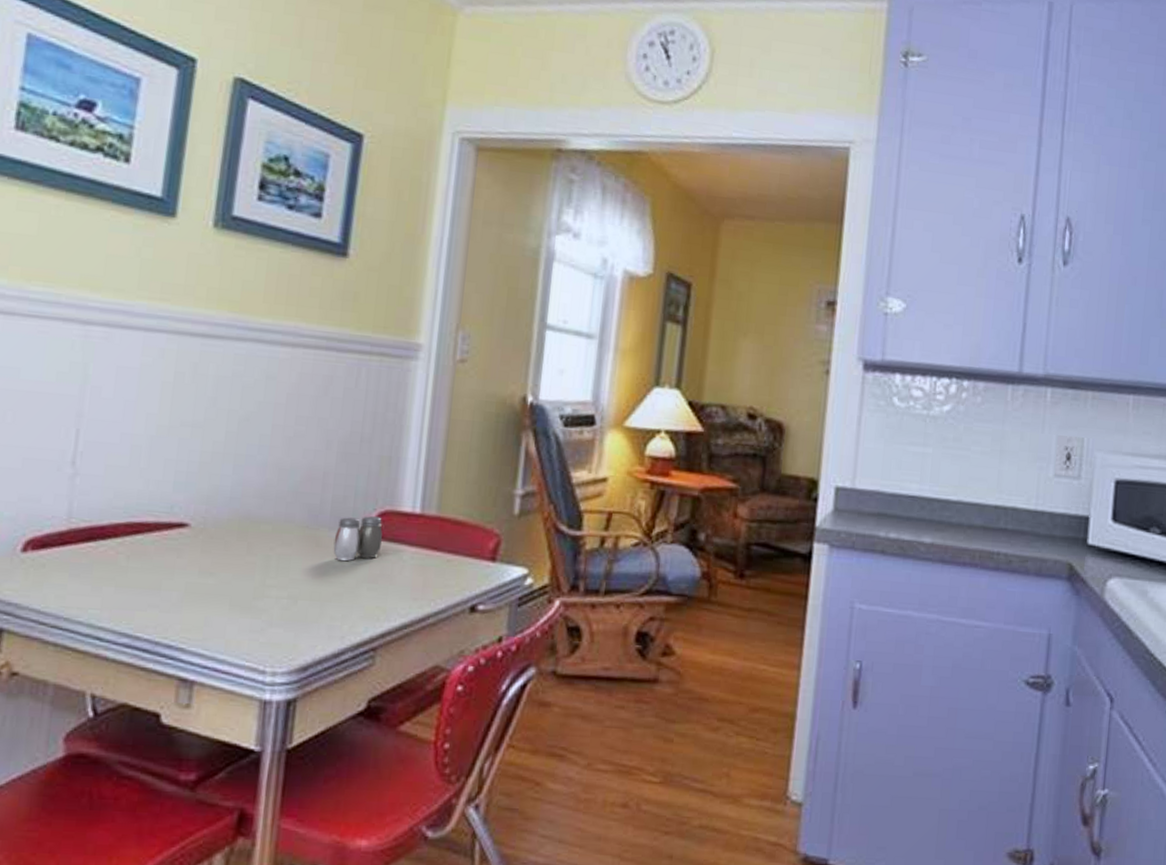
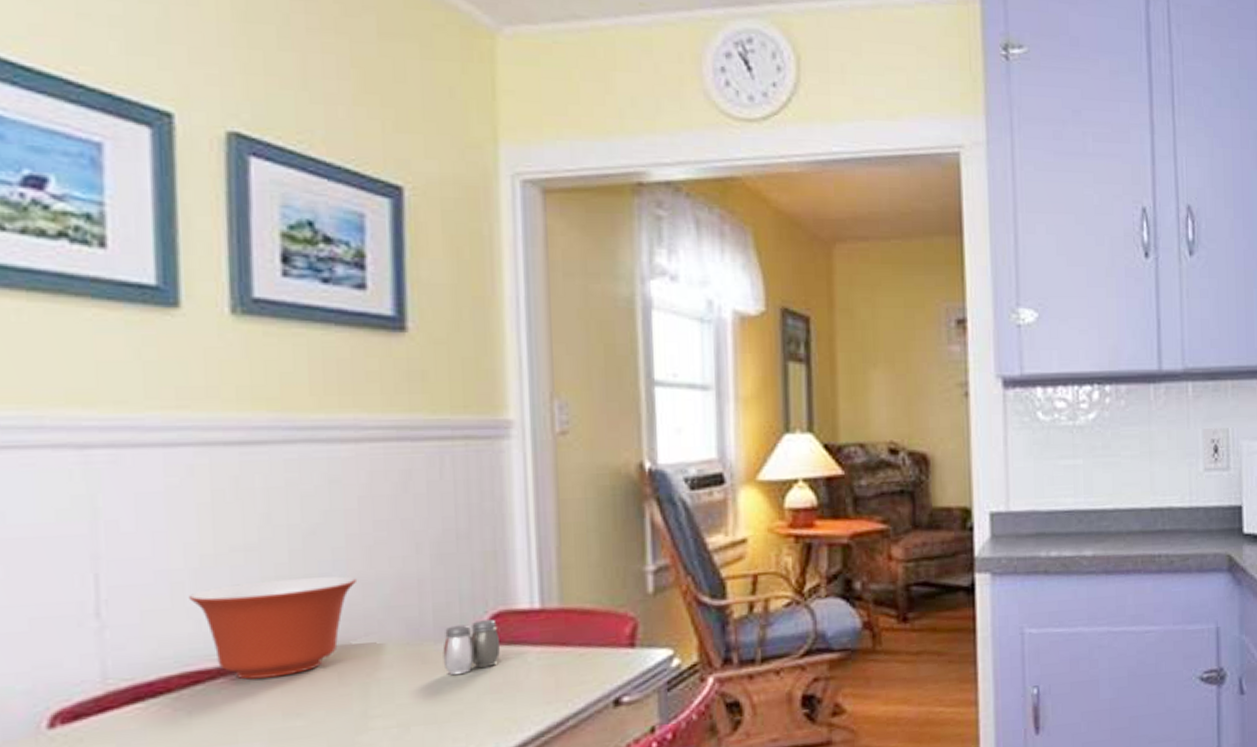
mixing bowl: none [142,454,276,539] -> present [188,576,358,680]

